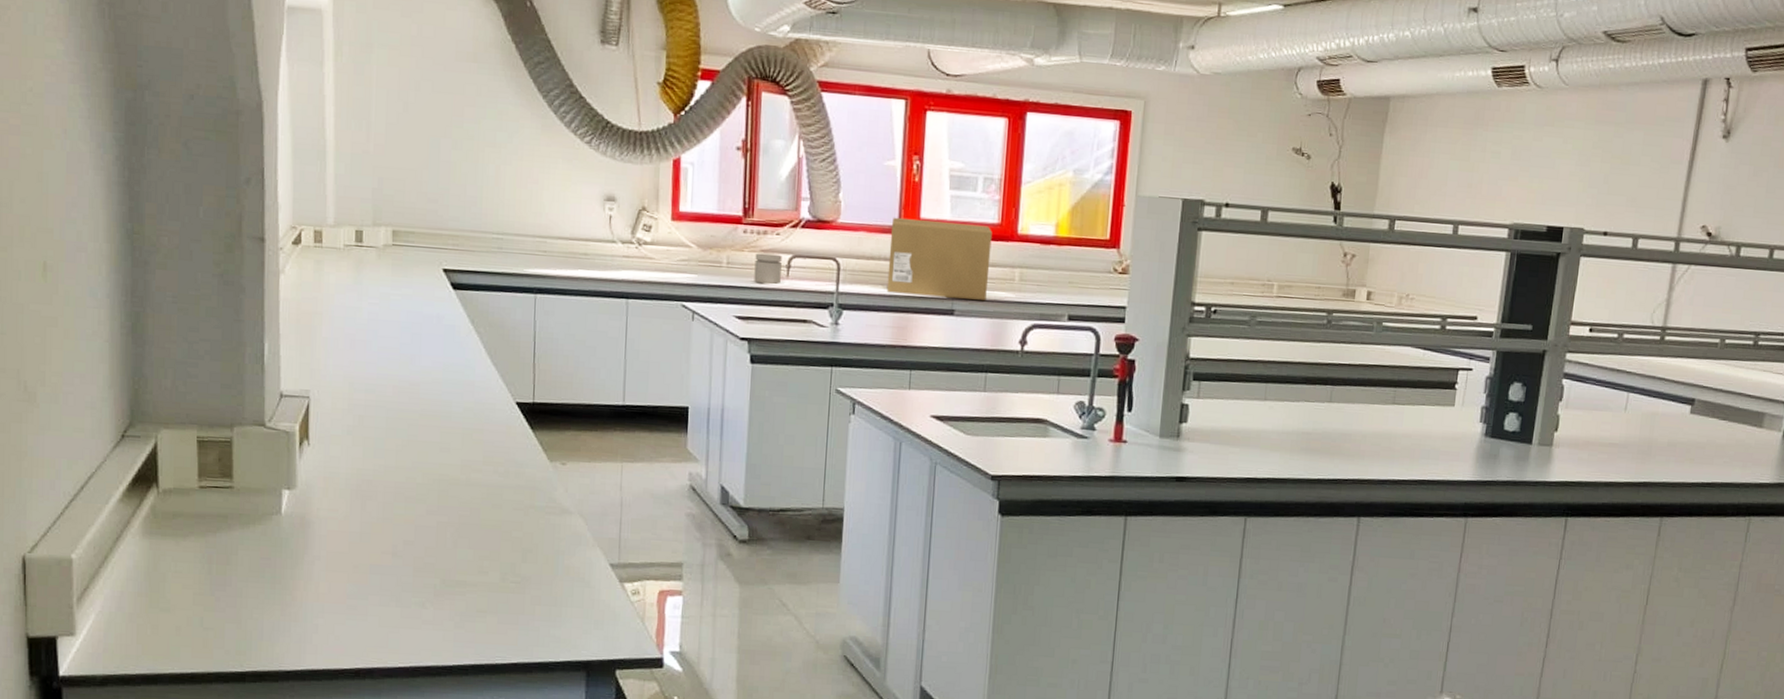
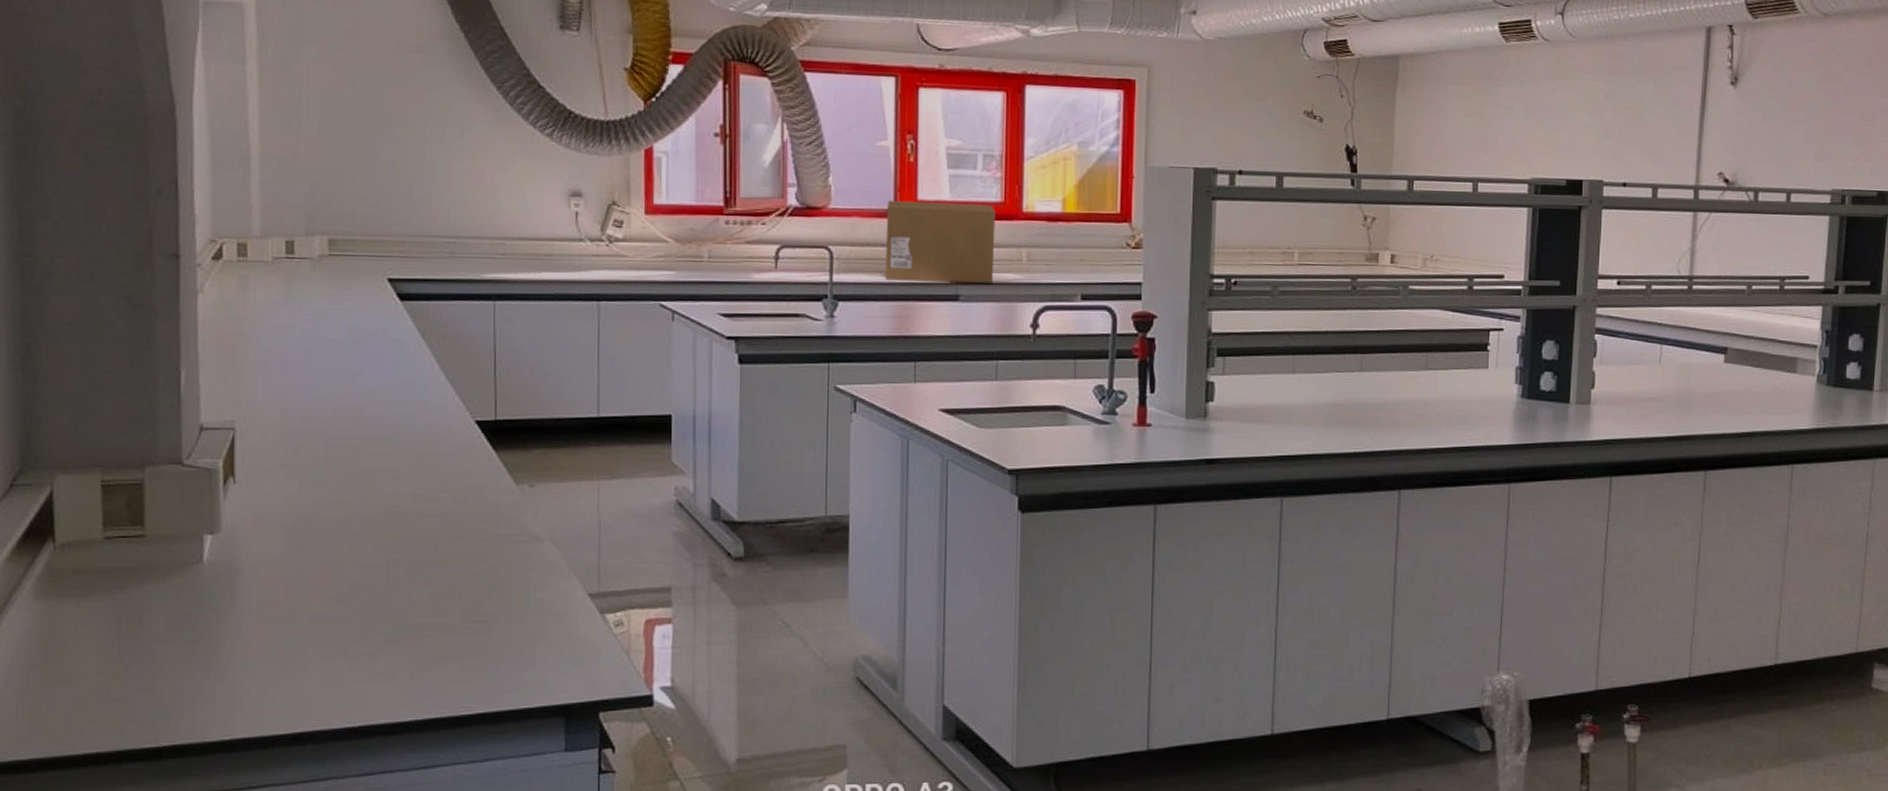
jar: present [754,253,782,285] -> none [739,245,769,278]

